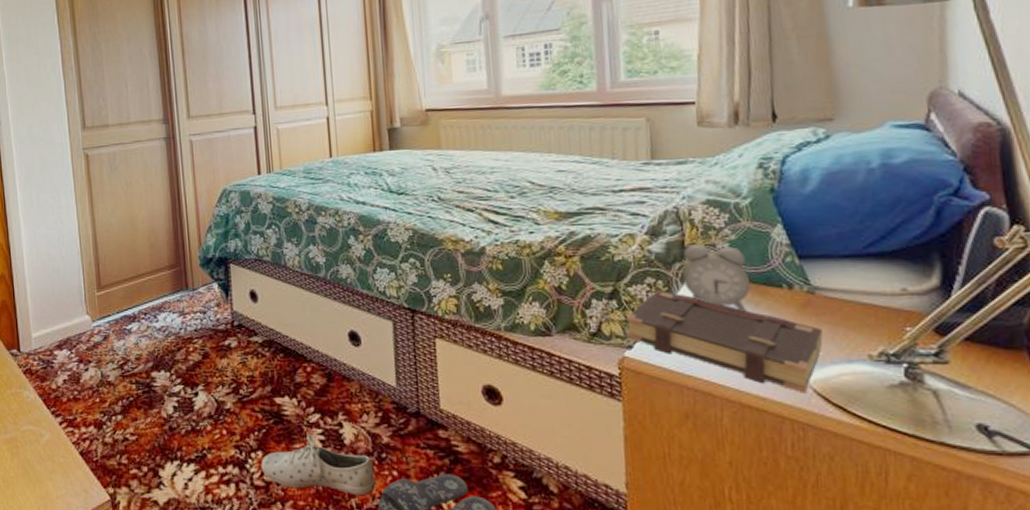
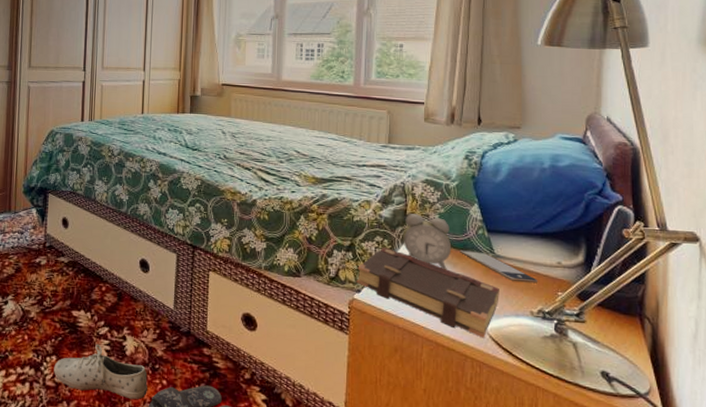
smartphone: none [761,283,876,319] -> present [459,249,538,284]

